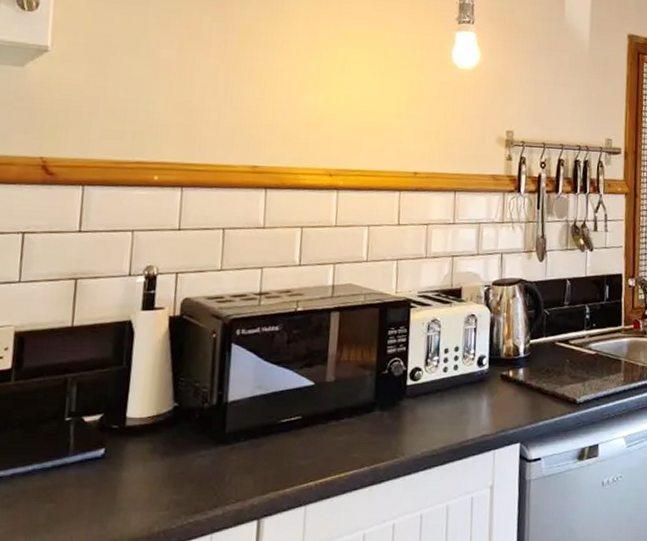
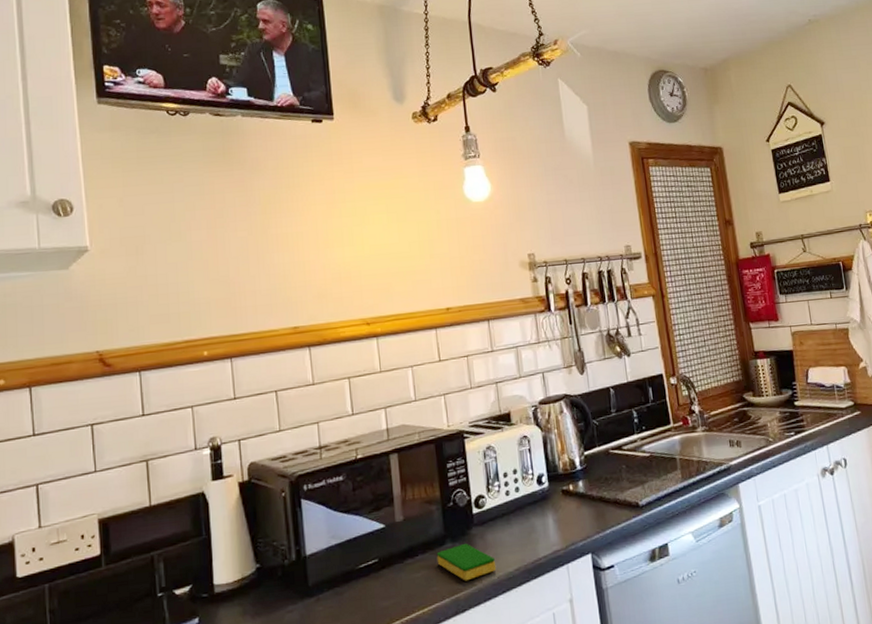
dish sponge: none [362,414,422,452] -> present [436,544,497,581]

